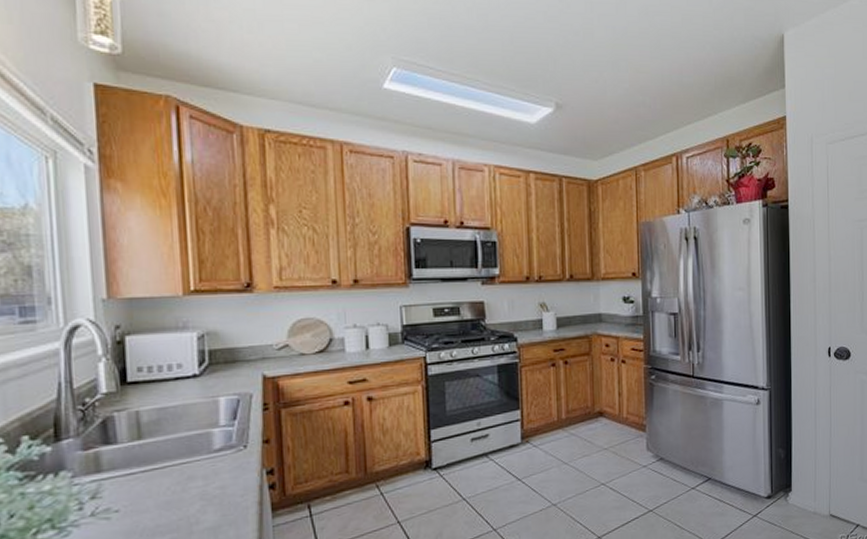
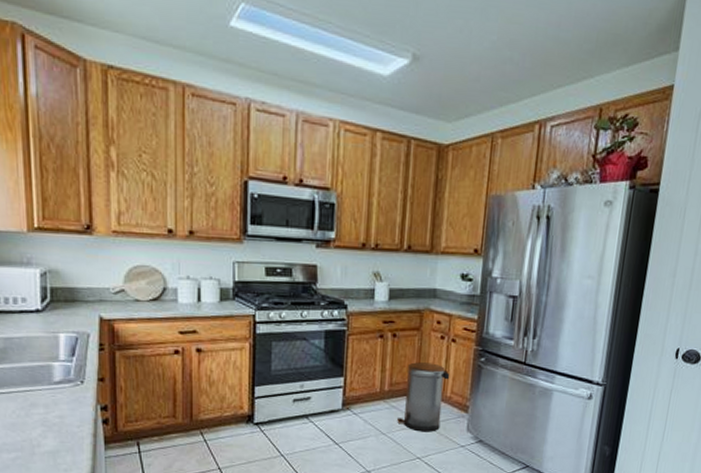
pedal bin: none [578,386,624,457] -> present [397,362,450,432]

